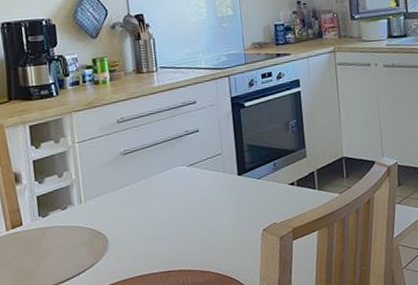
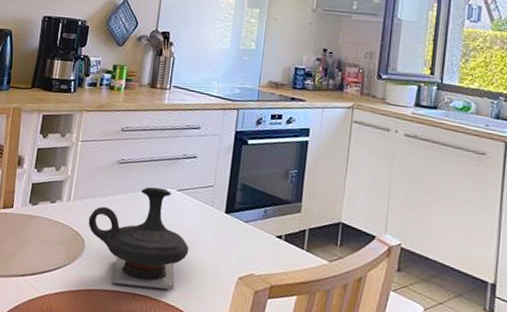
teapot: none [105,167,212,269] -> present [88,187,189,291]

